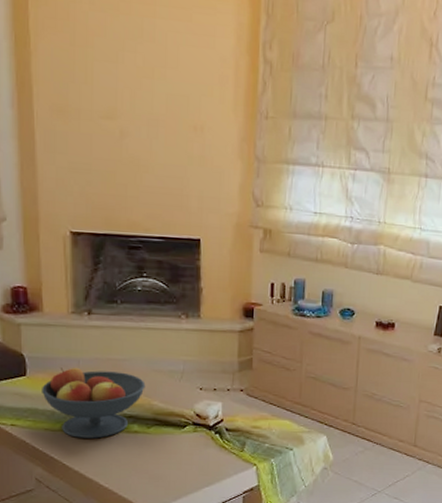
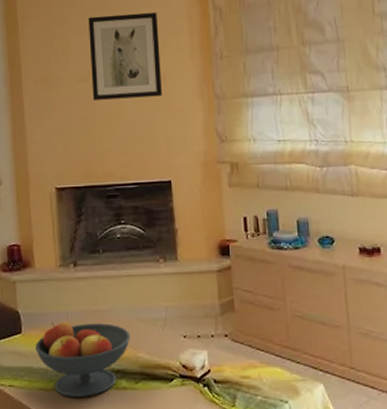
wall art: none [118,44,201,149] -> present [88,11,162,100]

